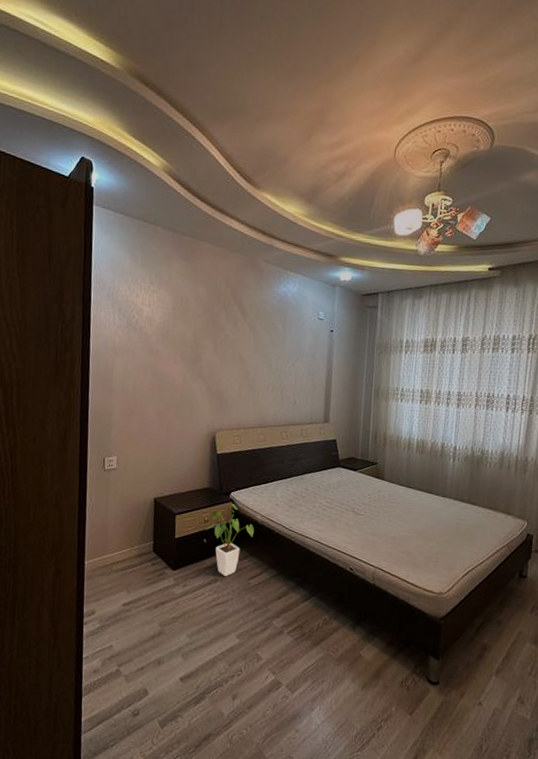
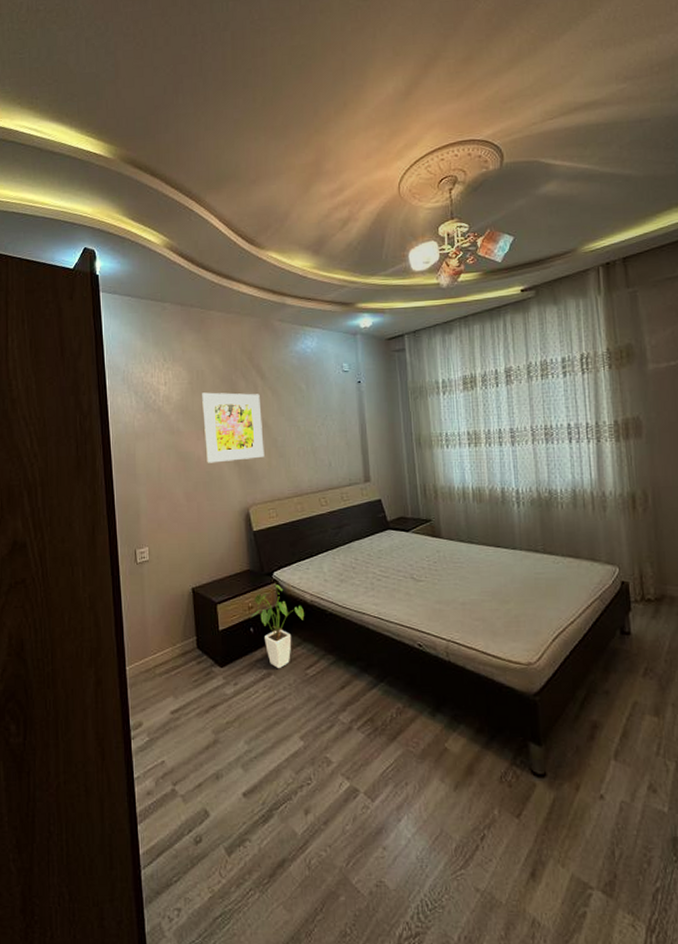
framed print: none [181,319,239,388] -> present [202,392,265,463]

